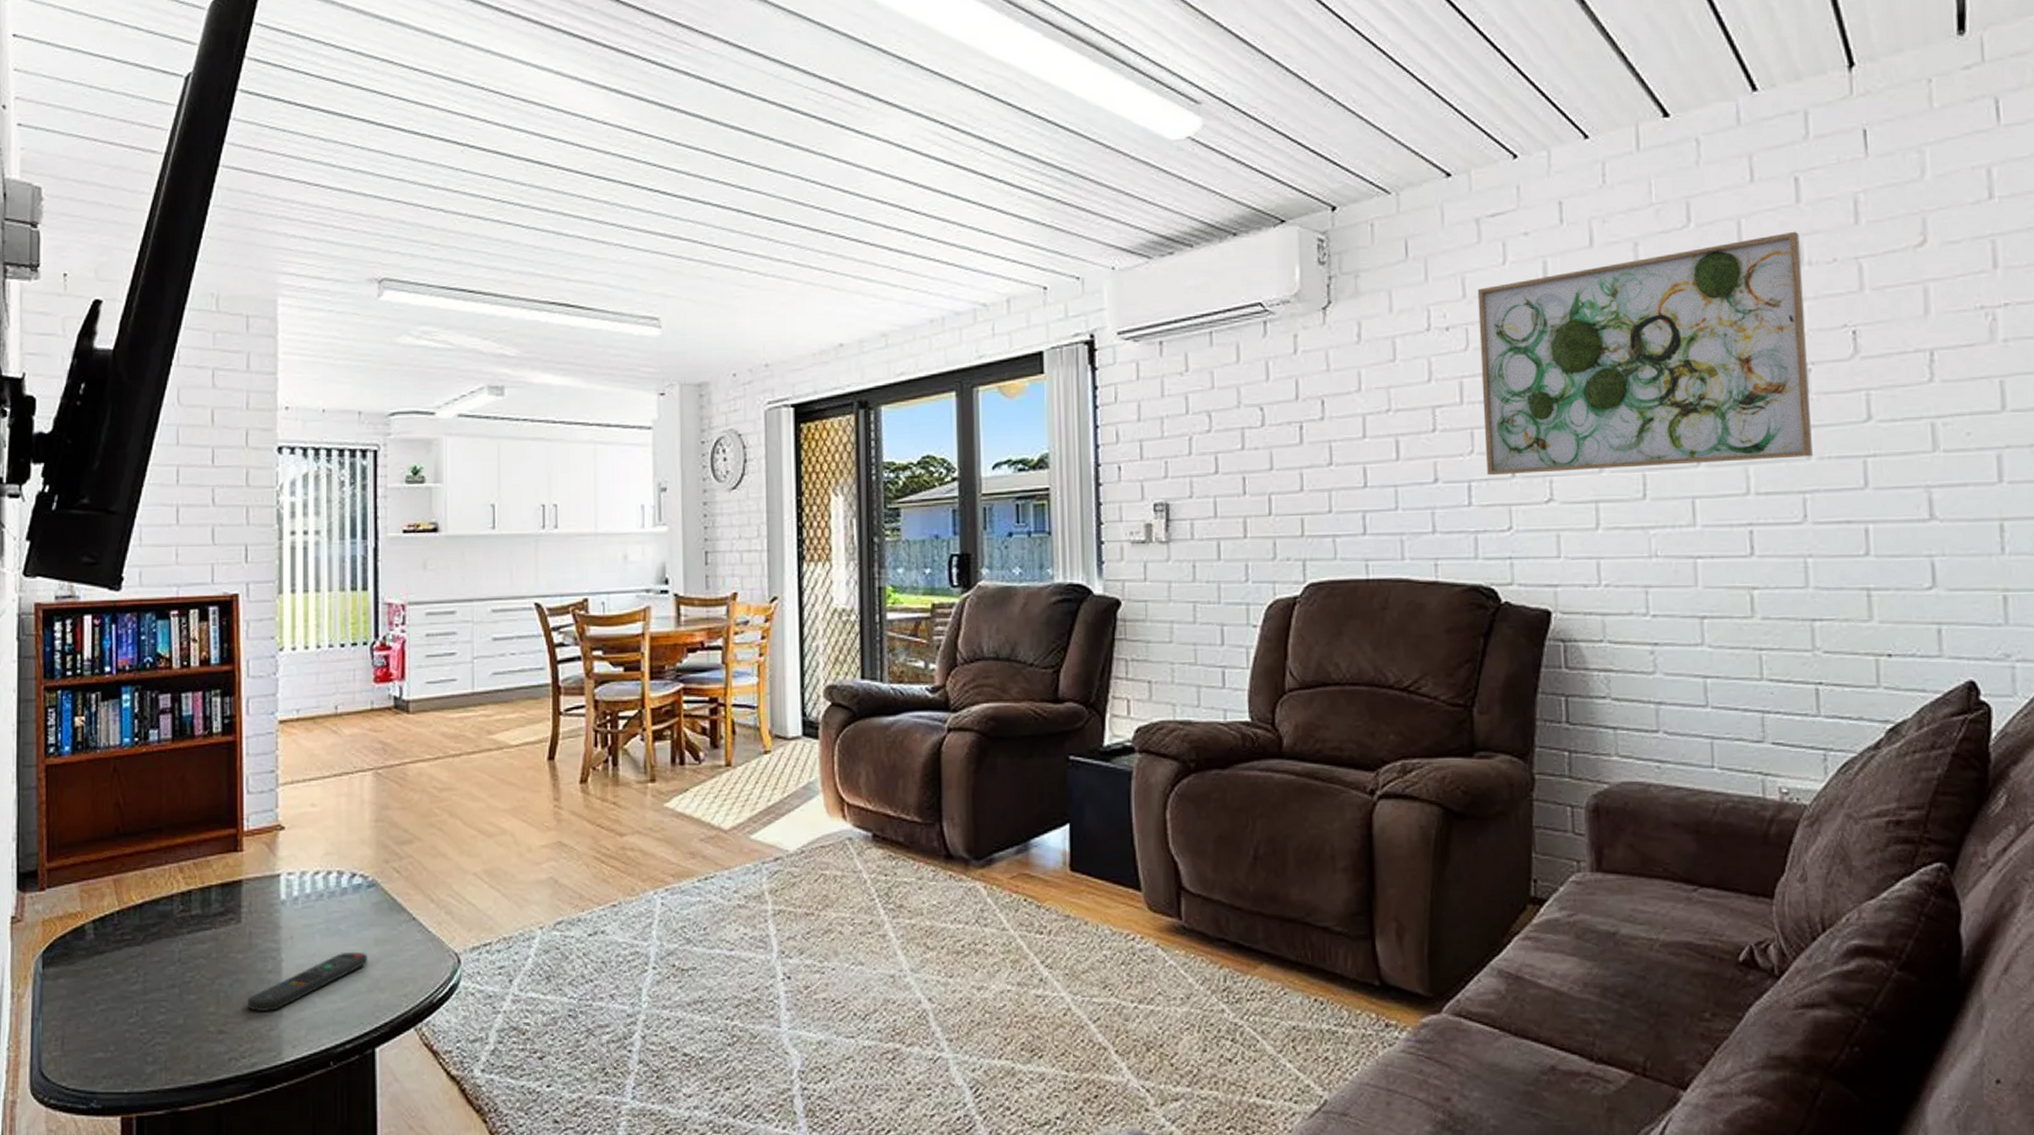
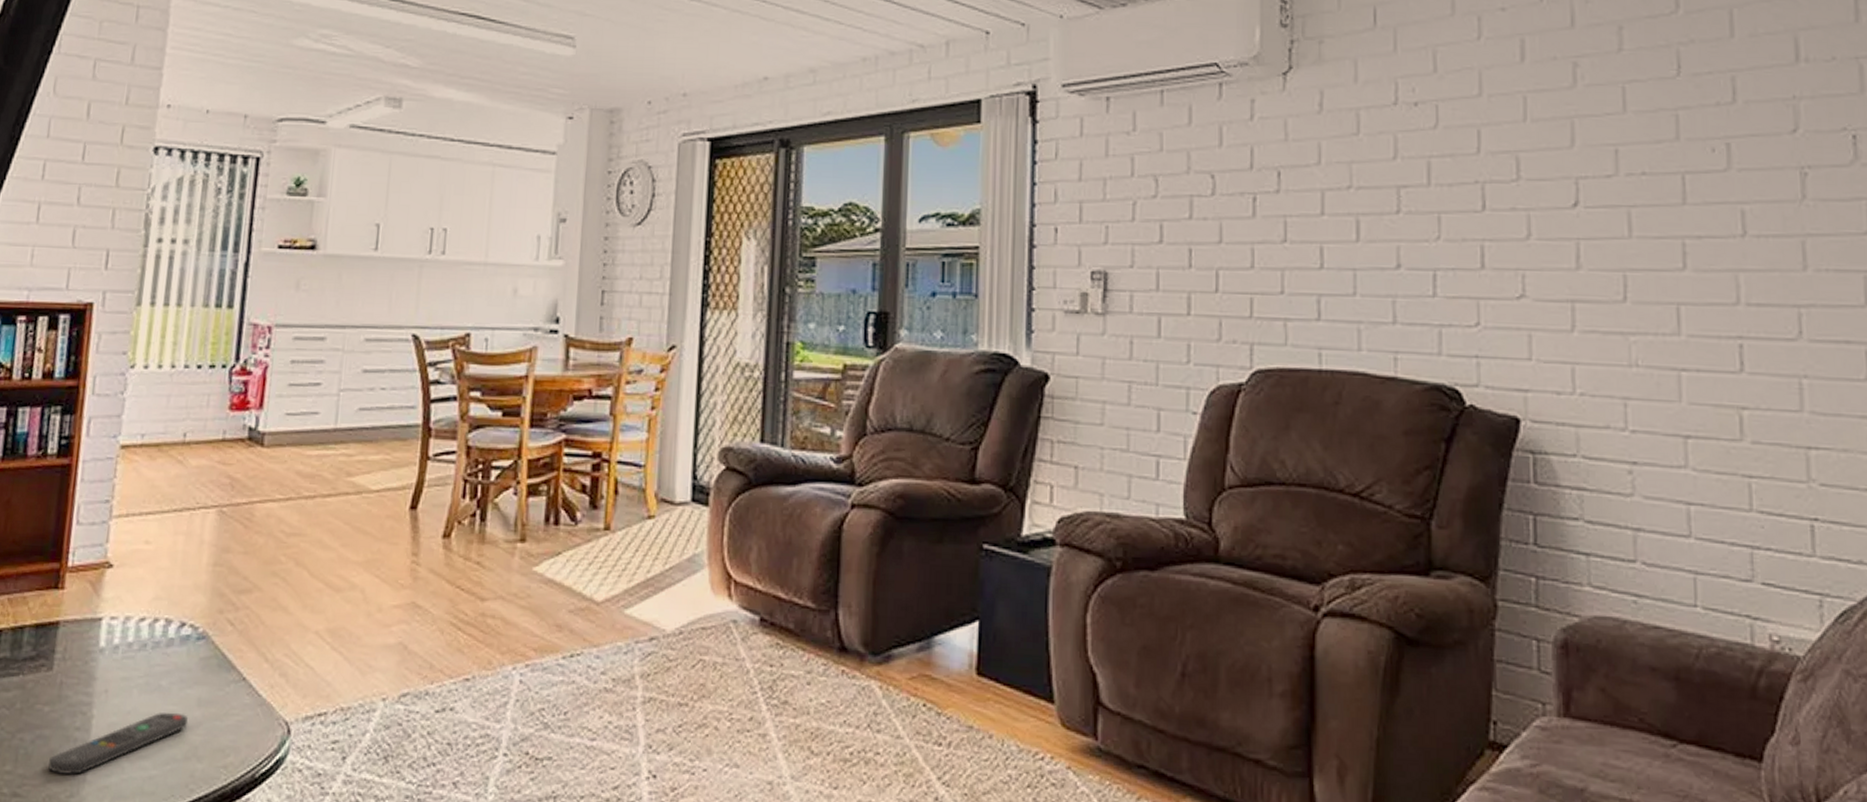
wall art: present [1477,231,1813,476] -> none [1449,25,1809,268]

